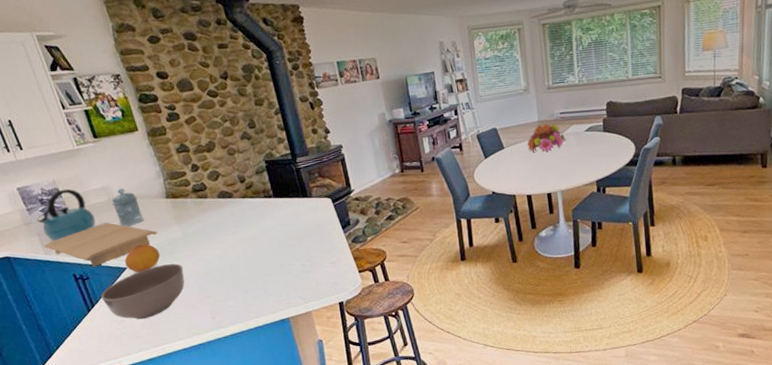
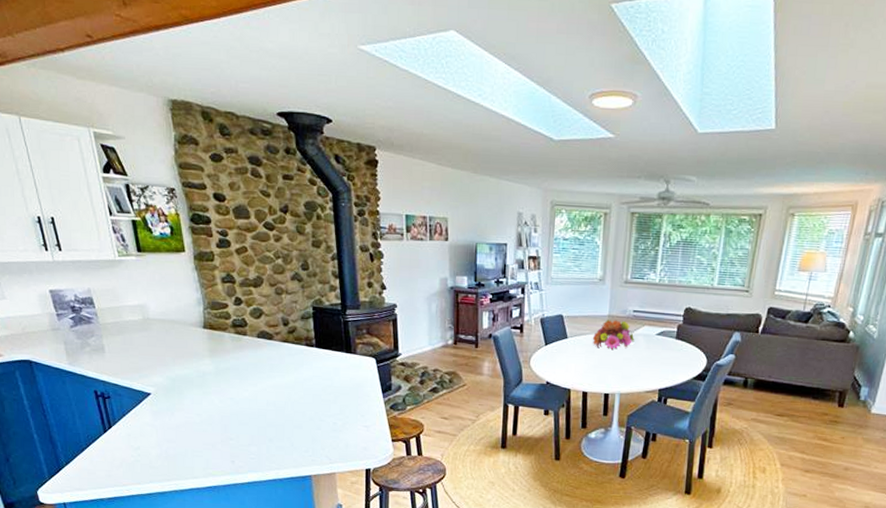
kettle: present [36,188,96,242] -> none [65,300,126,353]
cutting board: present [43,222,158,267] -> none [68,342,189,387]
bowl: present [100,263,185,320] -> none [119,397,210,450]
canister: present [111,188,144,227] -> none [146,309,176,351]
fruit: present [125,244,160,272] -> none [150,371,188,400]

